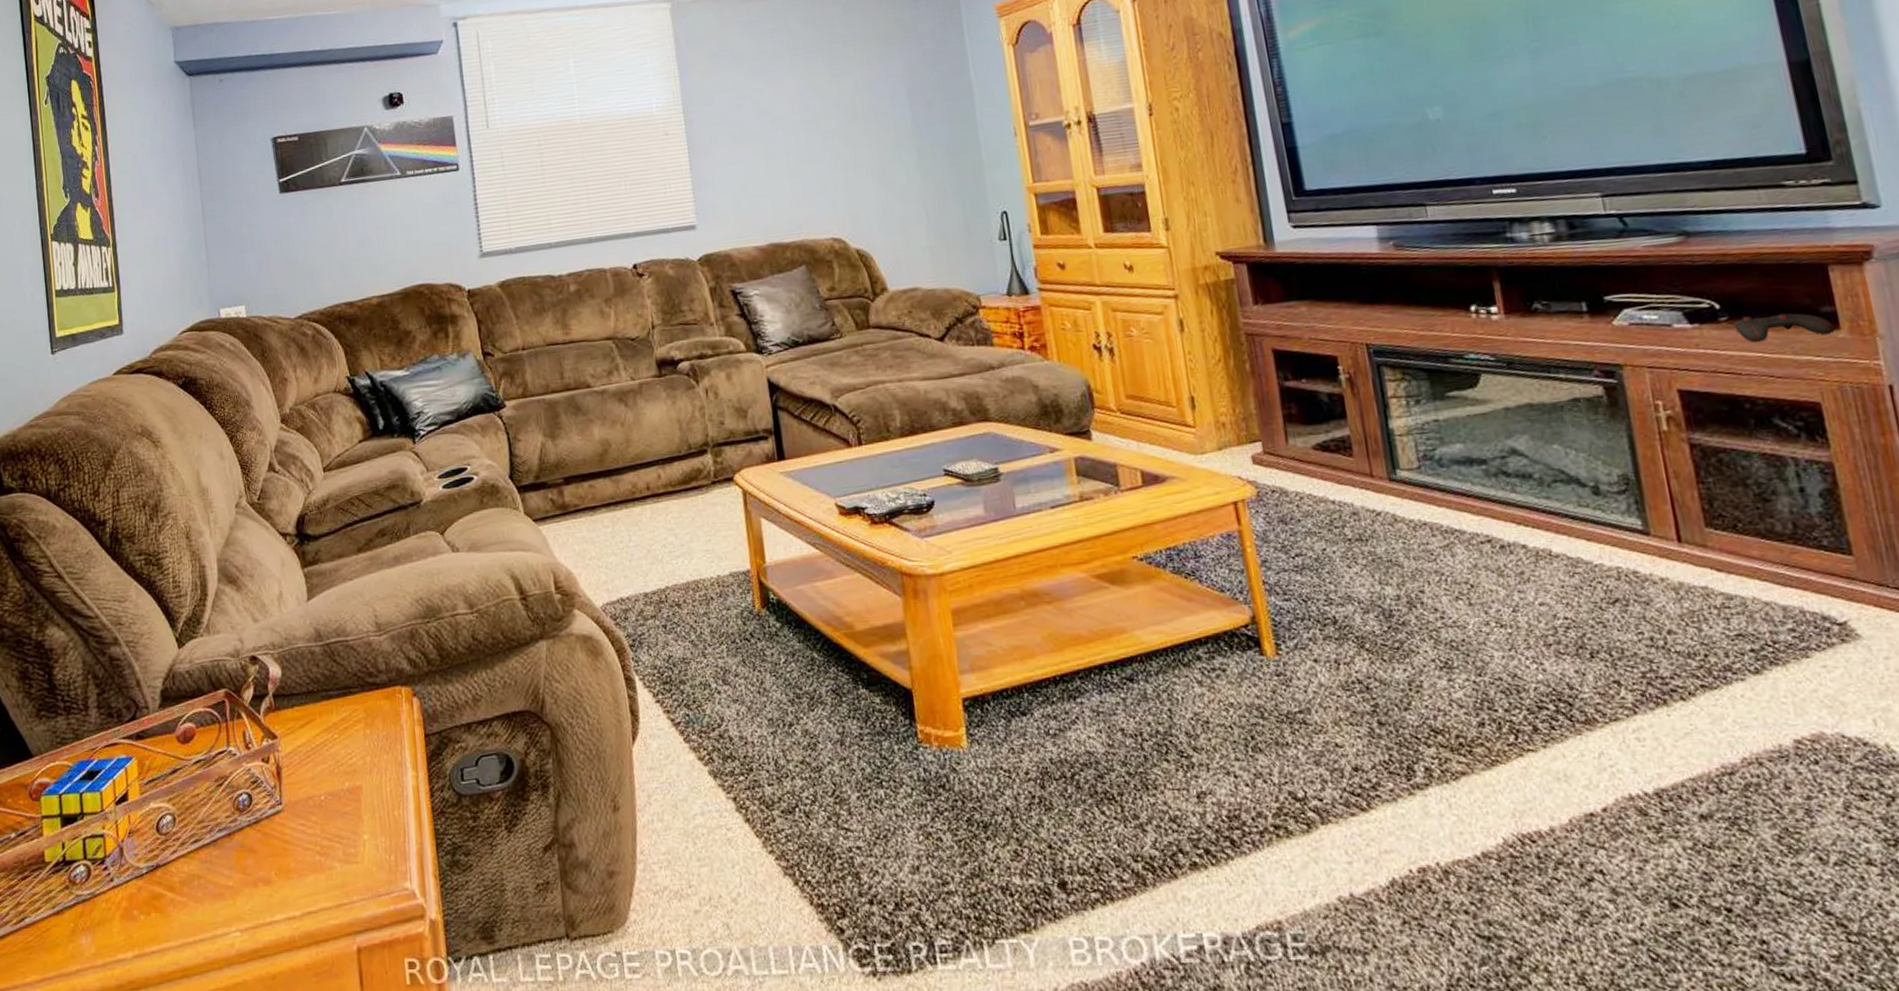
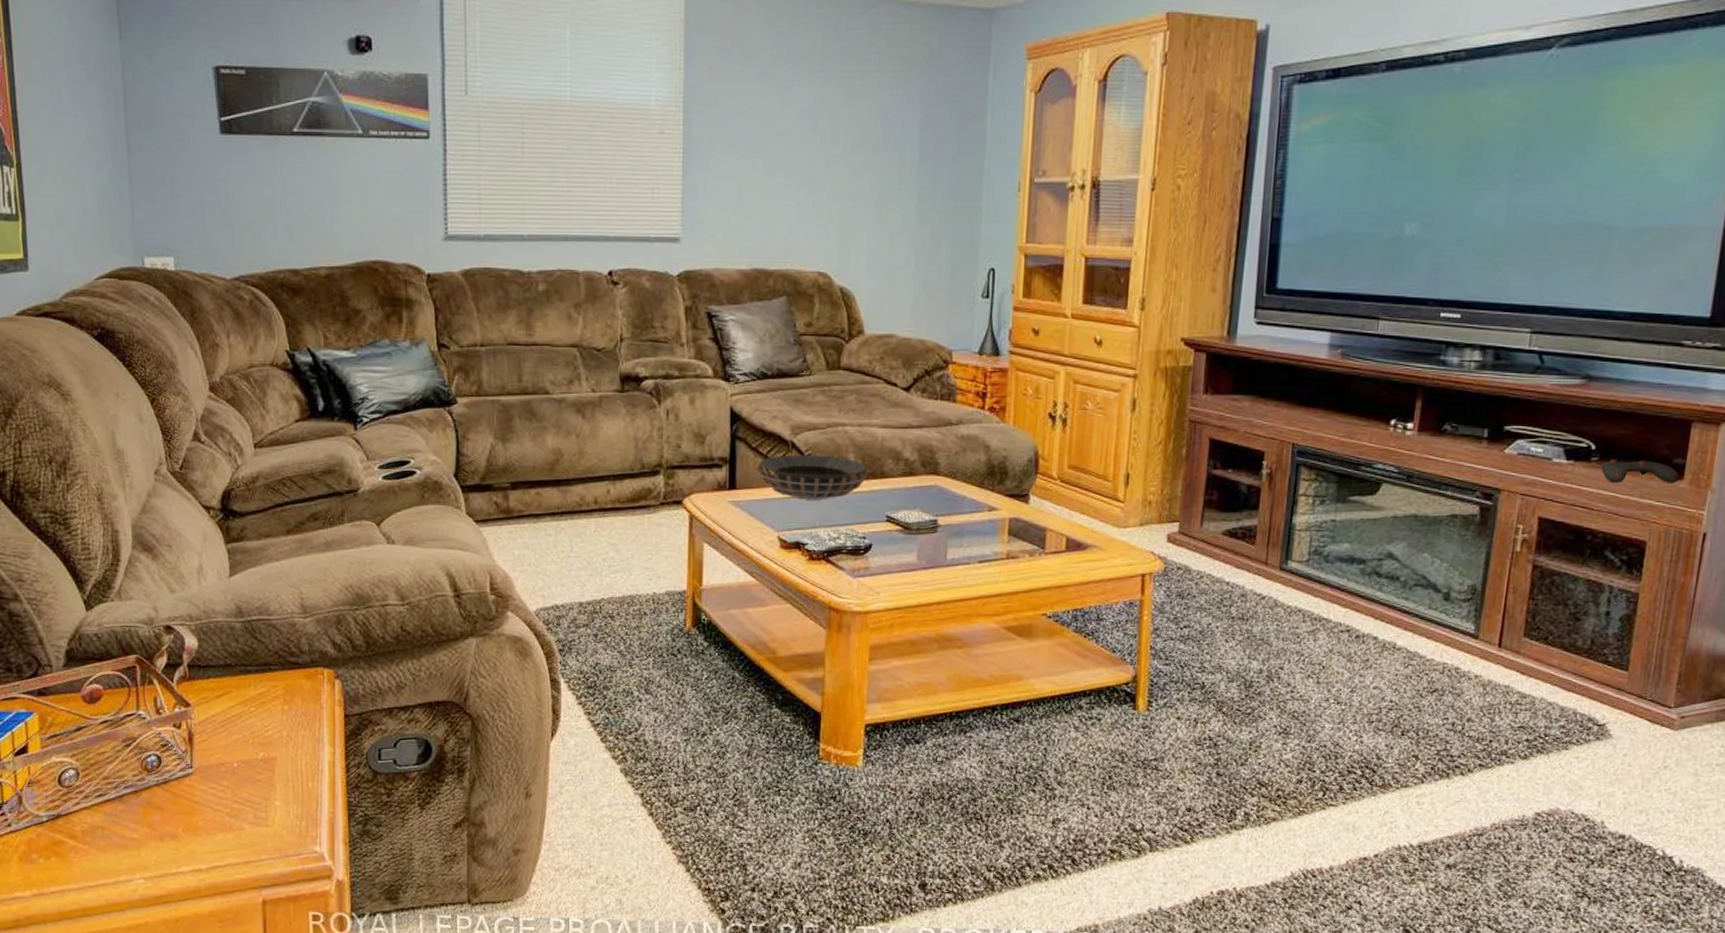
decorative bowl: none [802,415,917,463] -> present [757,454,868,500]

